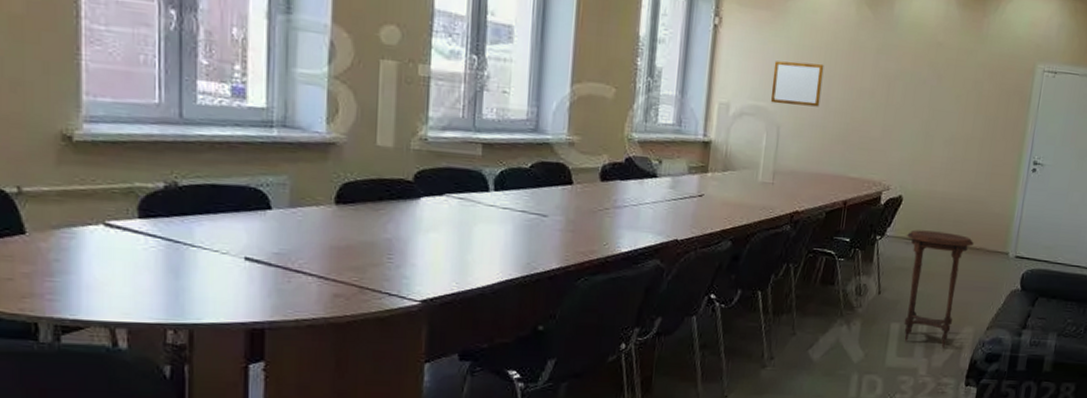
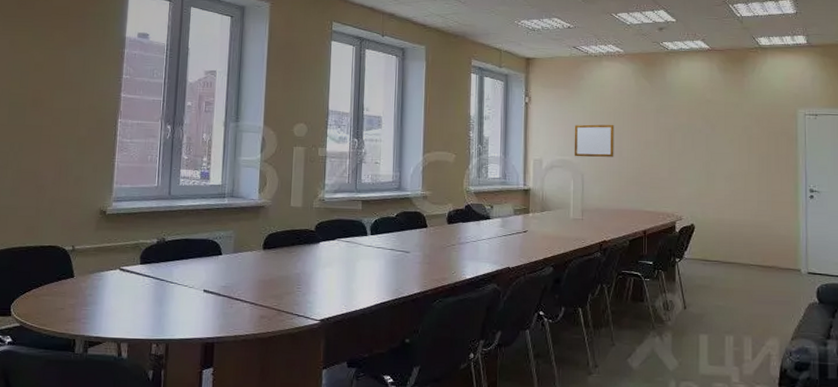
side table: present [904,230,974,348] -> none [703,252,766,357]

